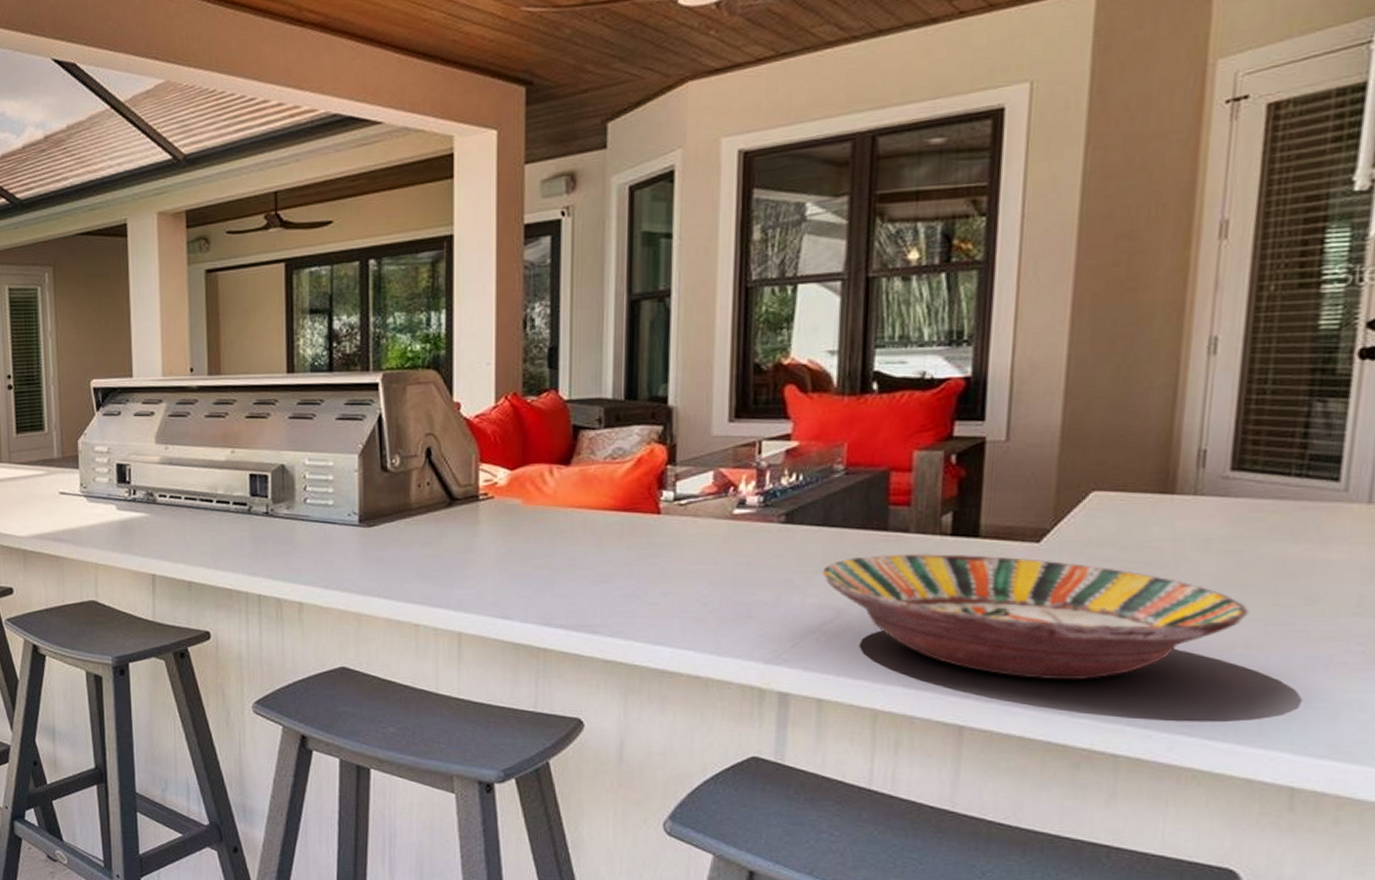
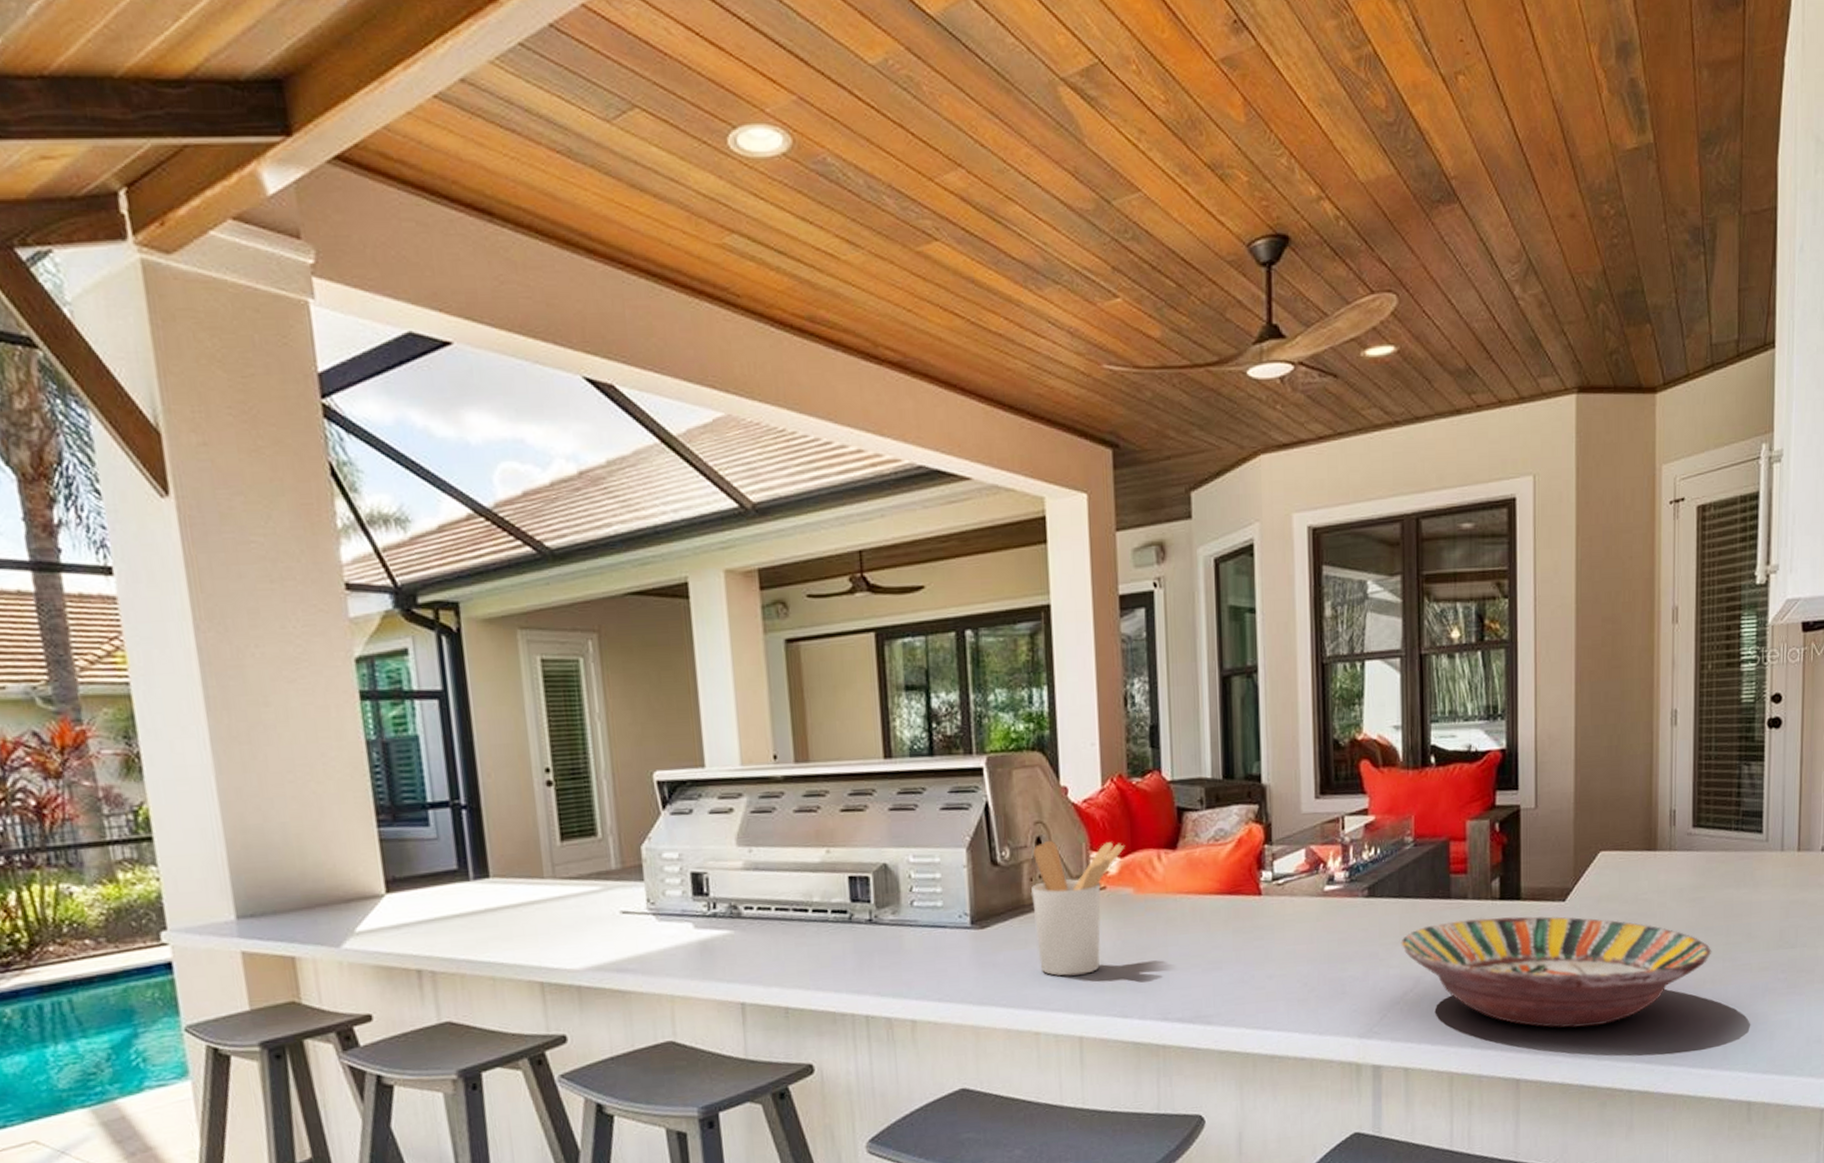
utensil holder: none [418,451,516,576] -> present [1030,840,1126,977]

